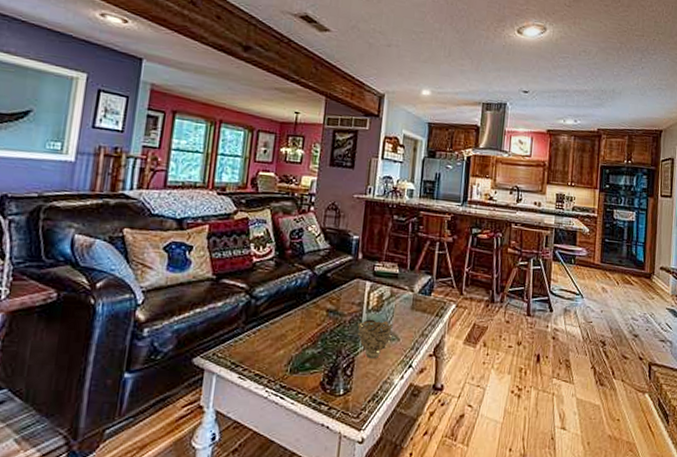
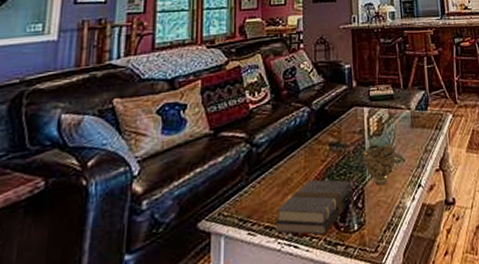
book: none [264,340,344,392] -> present [275,179,354,236]

